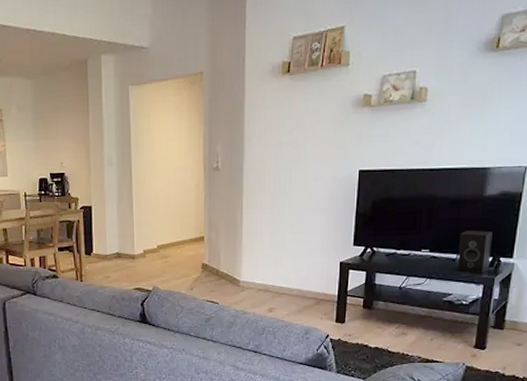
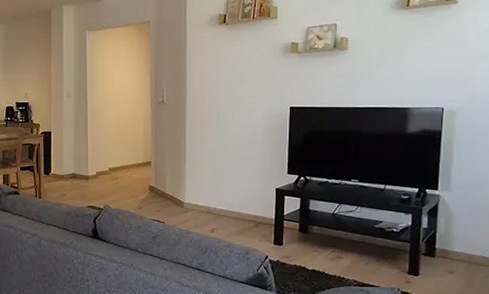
speaker: present [456,229,493,274] -> none [385,163,417,204]

